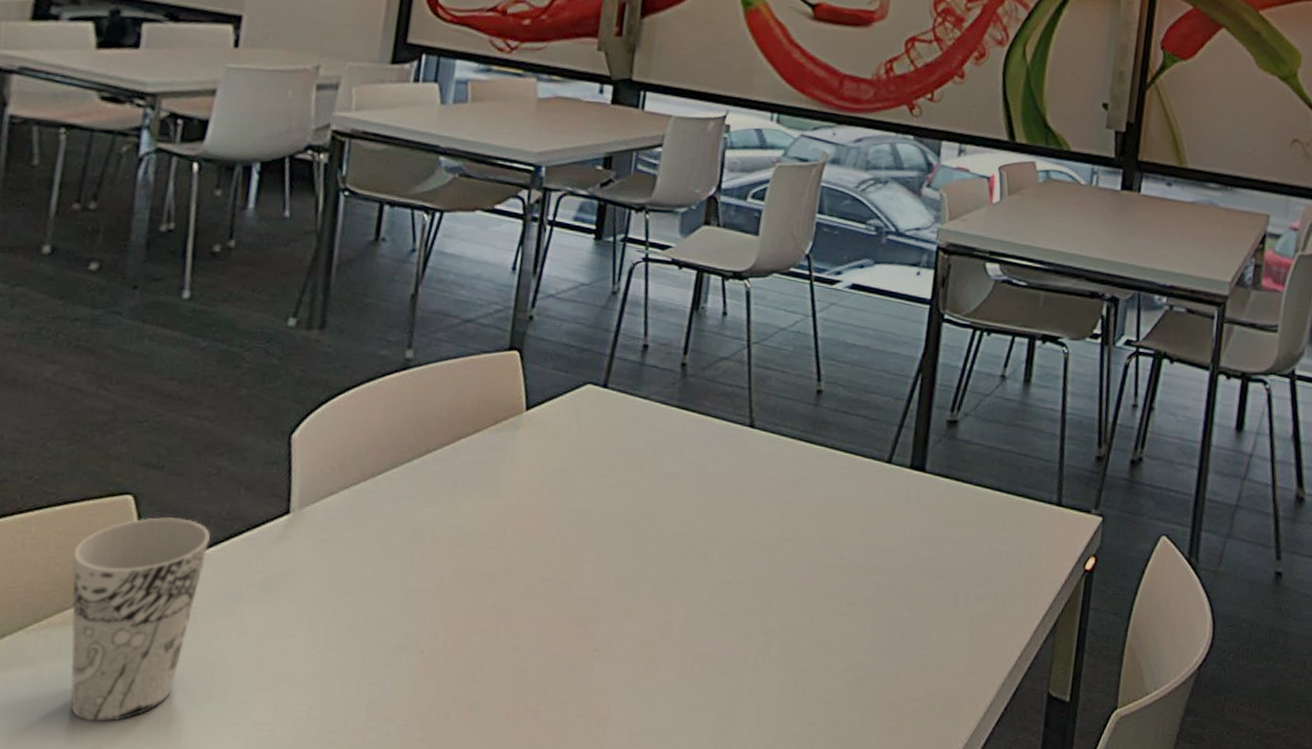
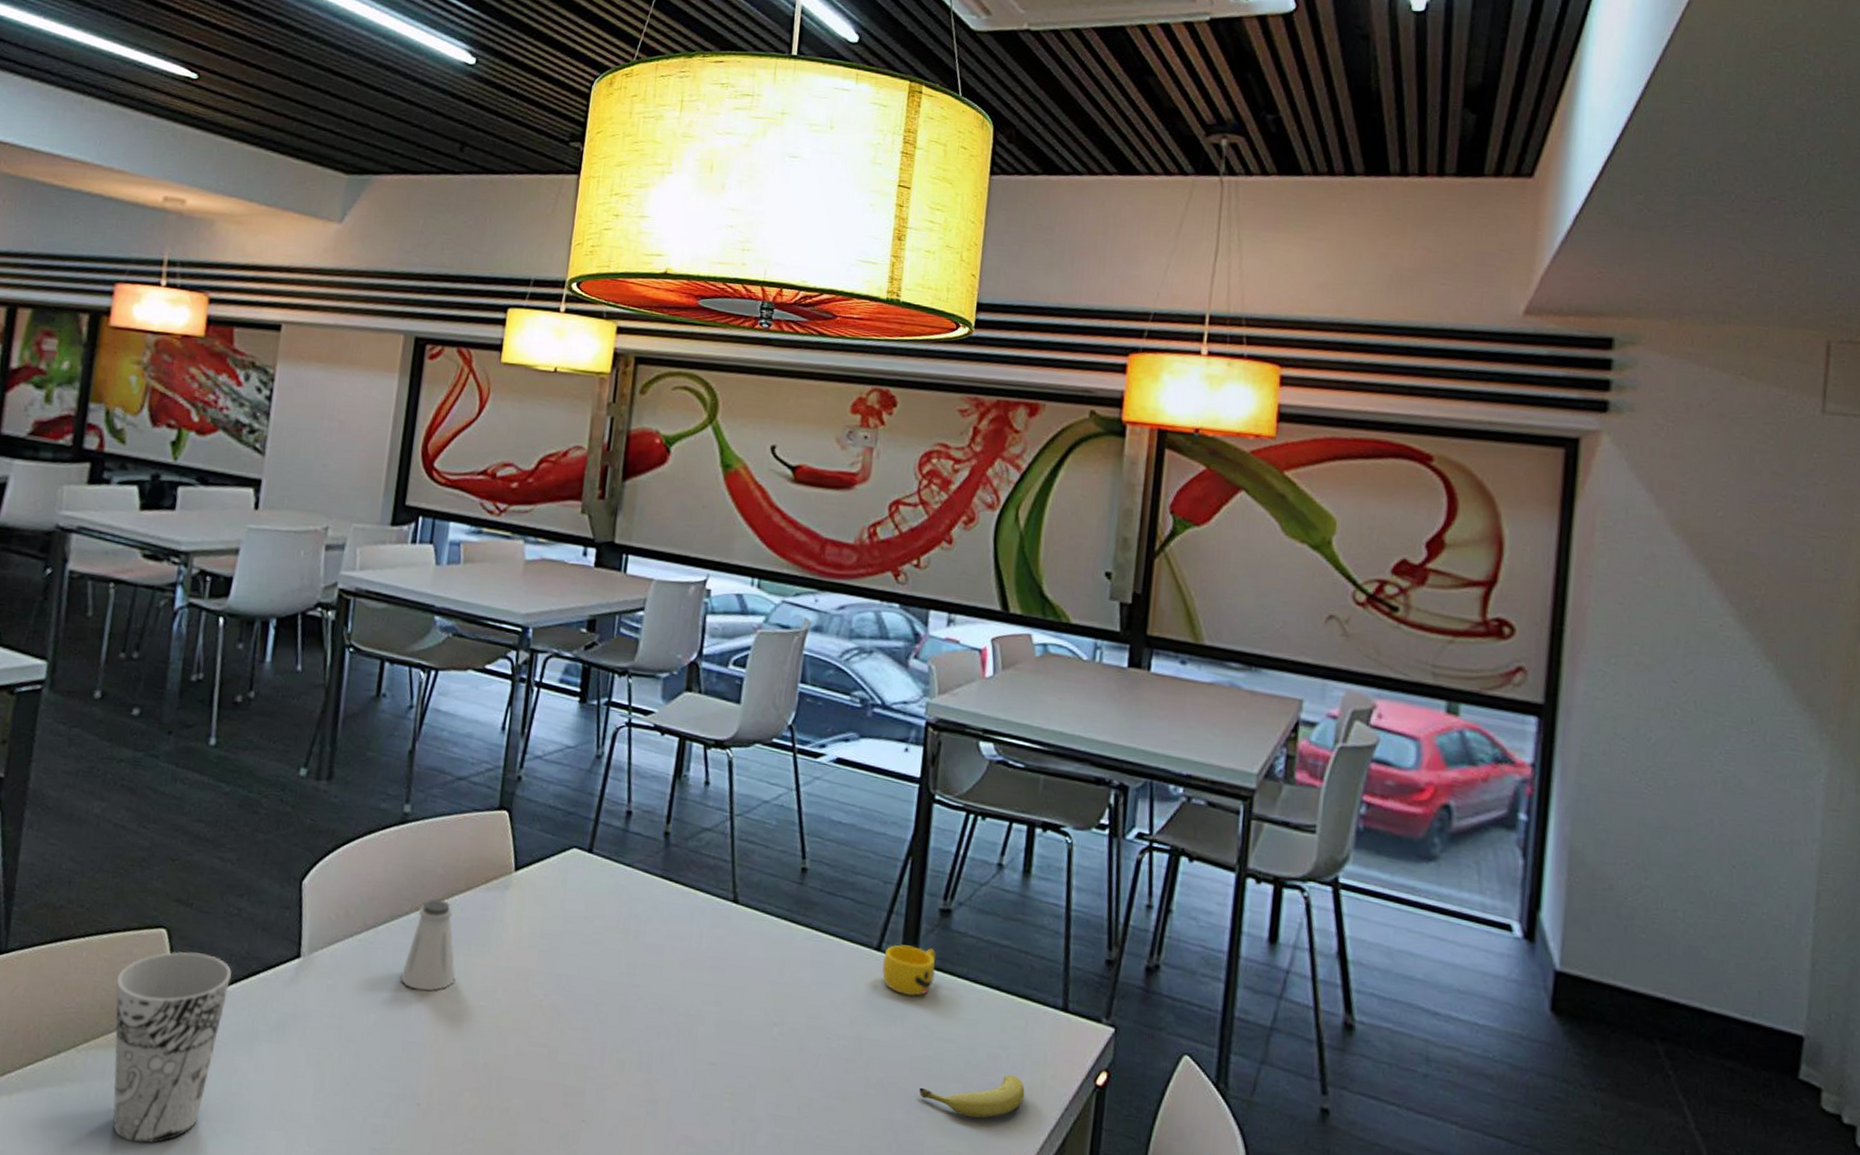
saltshaker: none [401,444,462,537] -> present [400,899,456,991]
cup: none [892,456,943,504] -> present [882,944,936,997]
fruit: none [925,568,1022,610] -> present [919,1075,1025,1118]

